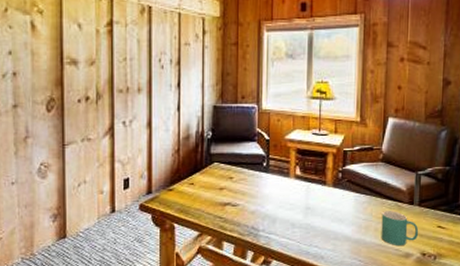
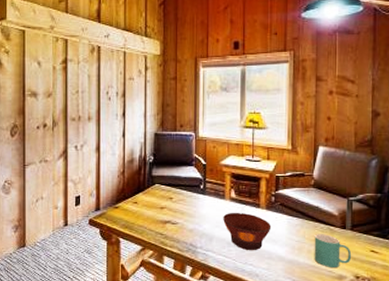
bowl: none [287,190,338,232] -> present [223,212,272,251]

